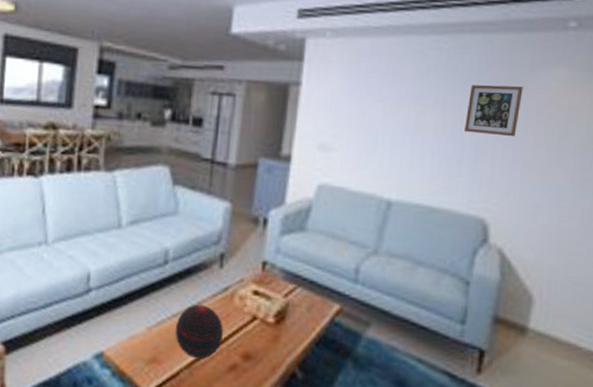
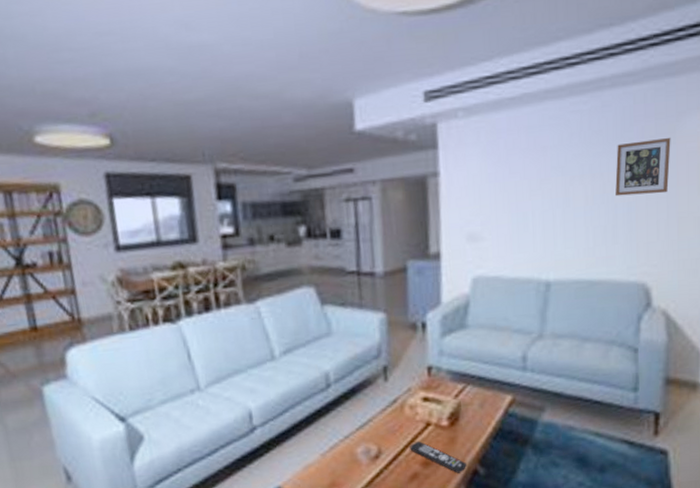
decorative orb: present [175,304,223,359] -> none [349,421,399,475]
remote control: none [233,332,287,373] -> present [410,441,467,473]

